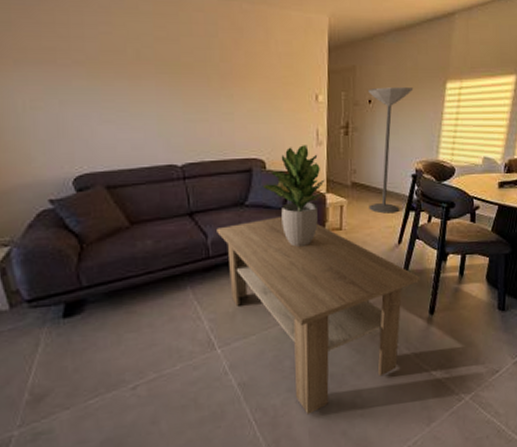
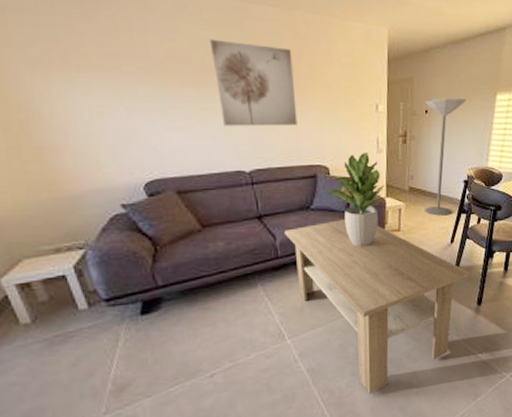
wall art: none [145,31,233,119] -> present [209,39,298,127]

